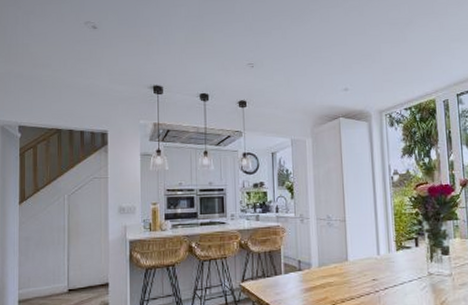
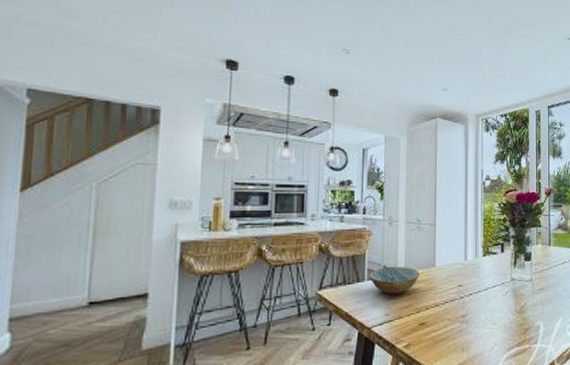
bowl: none [285,260,333,288] -> present [369,266,419,295]

